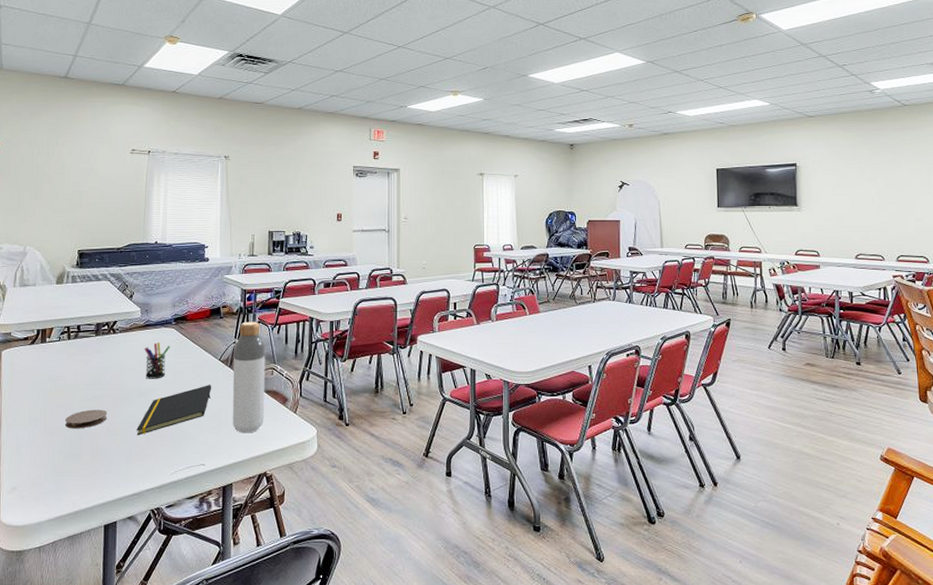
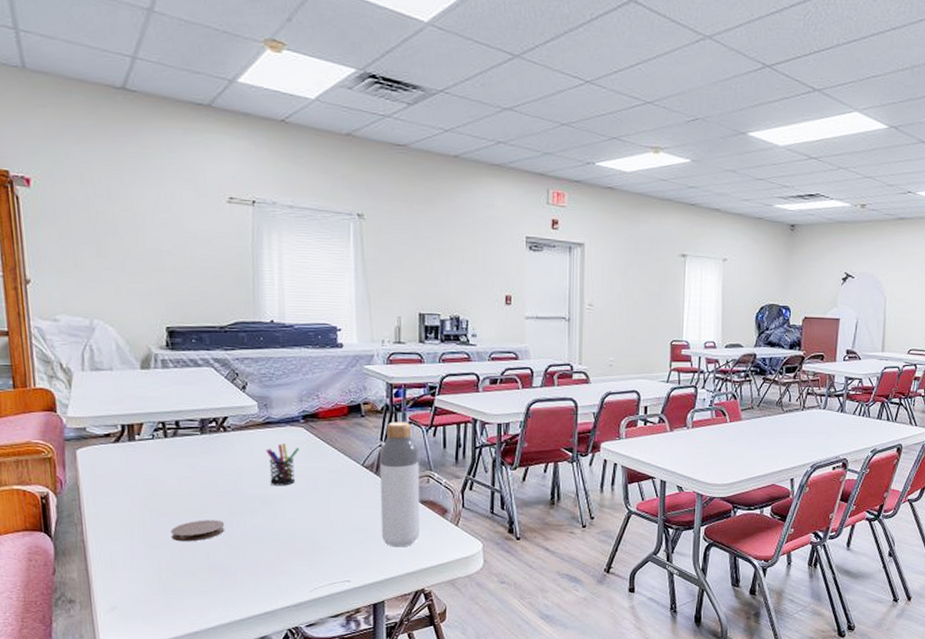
notepad: present [136,385,212,436] -> none [263,493,355,550]

